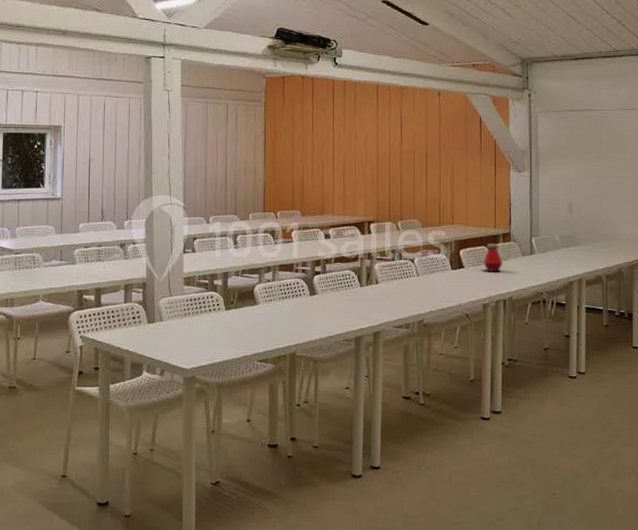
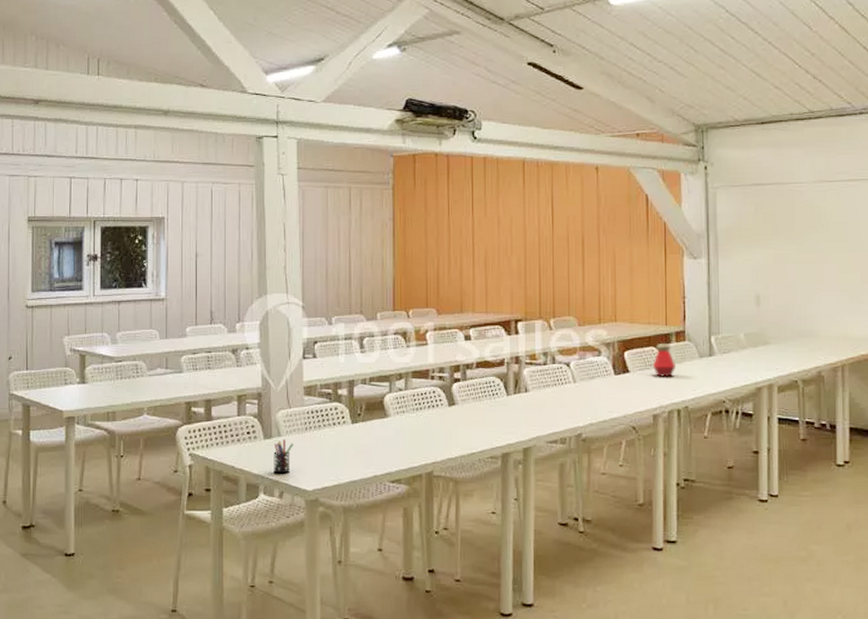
pen holder: none [156,324,175,354] -> present [273,439,294,474]

